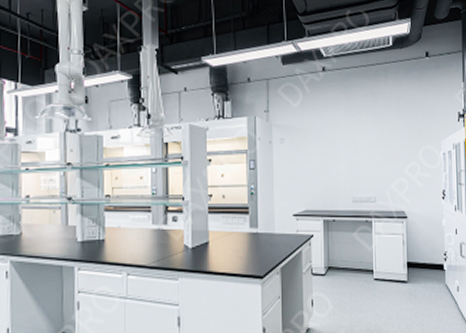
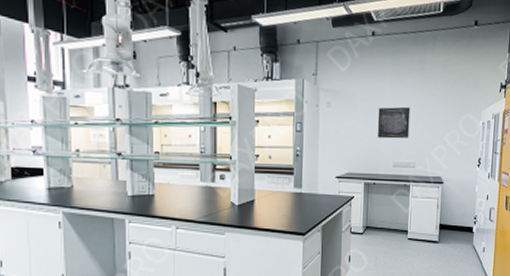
wall art: none [333,140,367,173] -> present [377,106,411,139]

